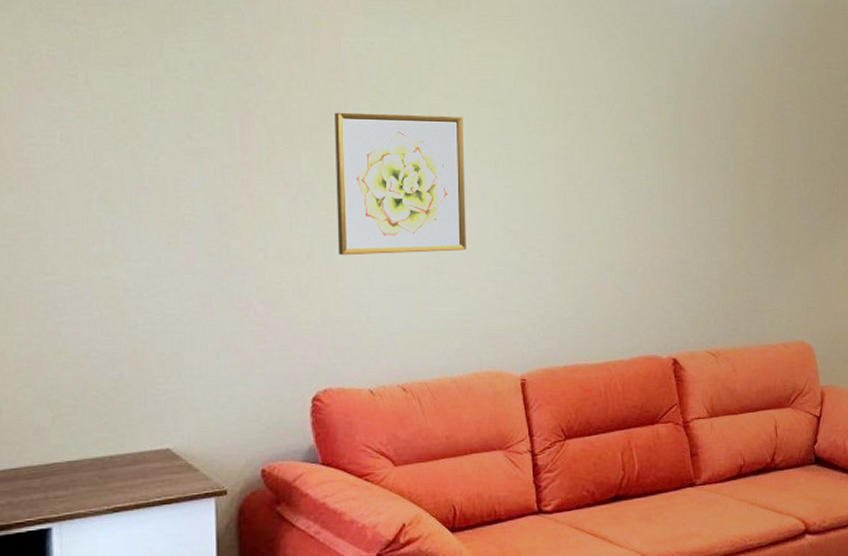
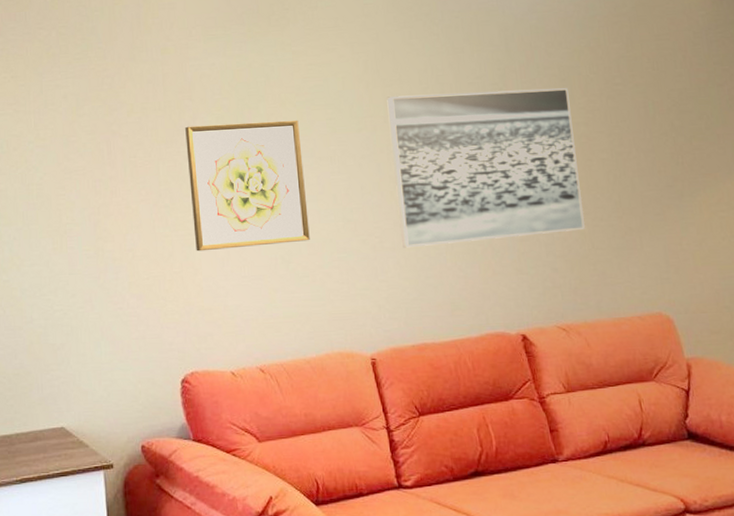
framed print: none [559,100,742,264] -> present [387,88,585,248]

